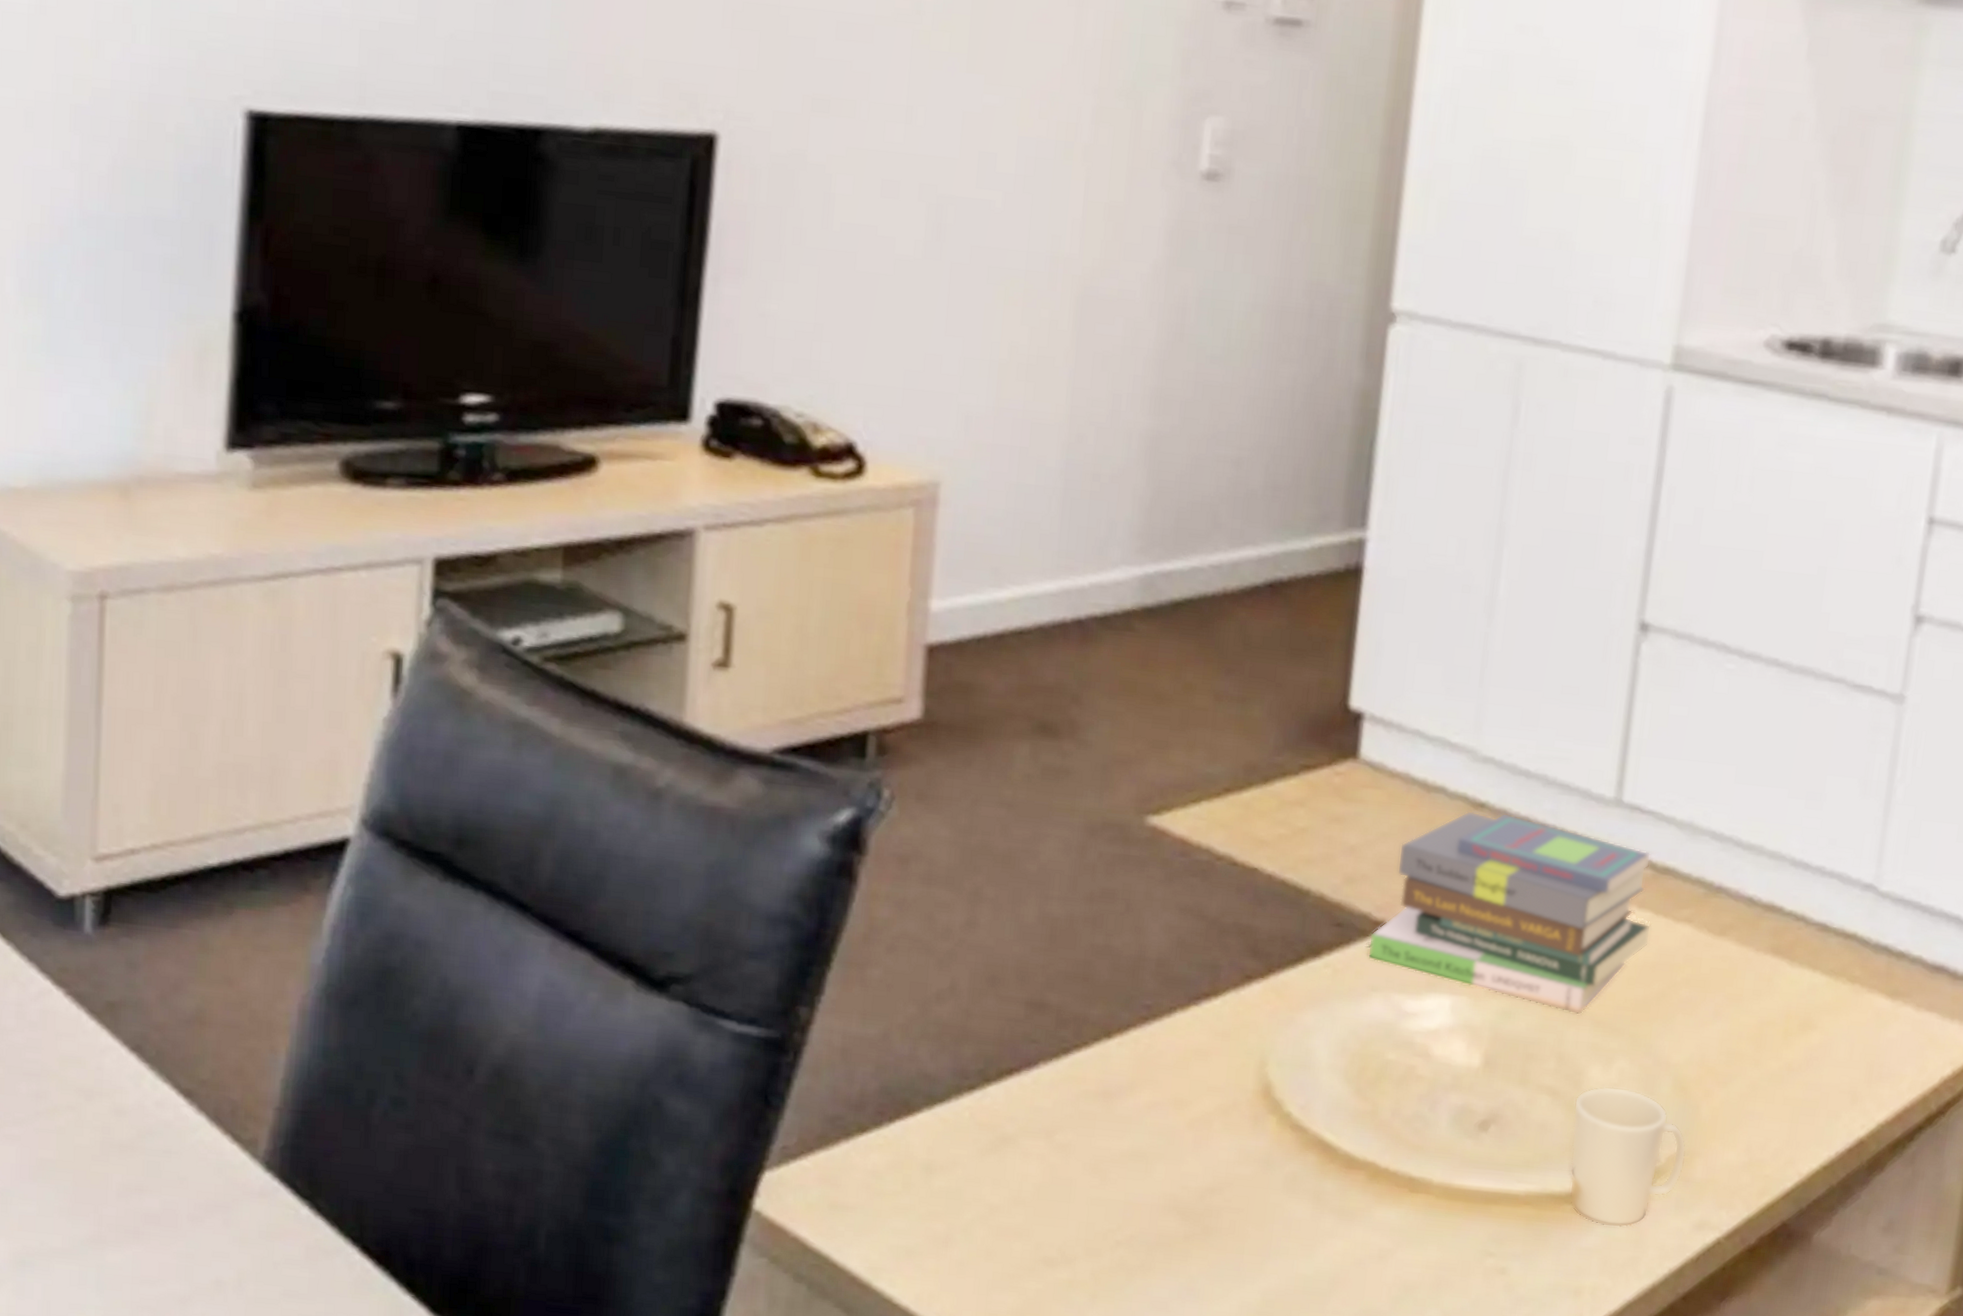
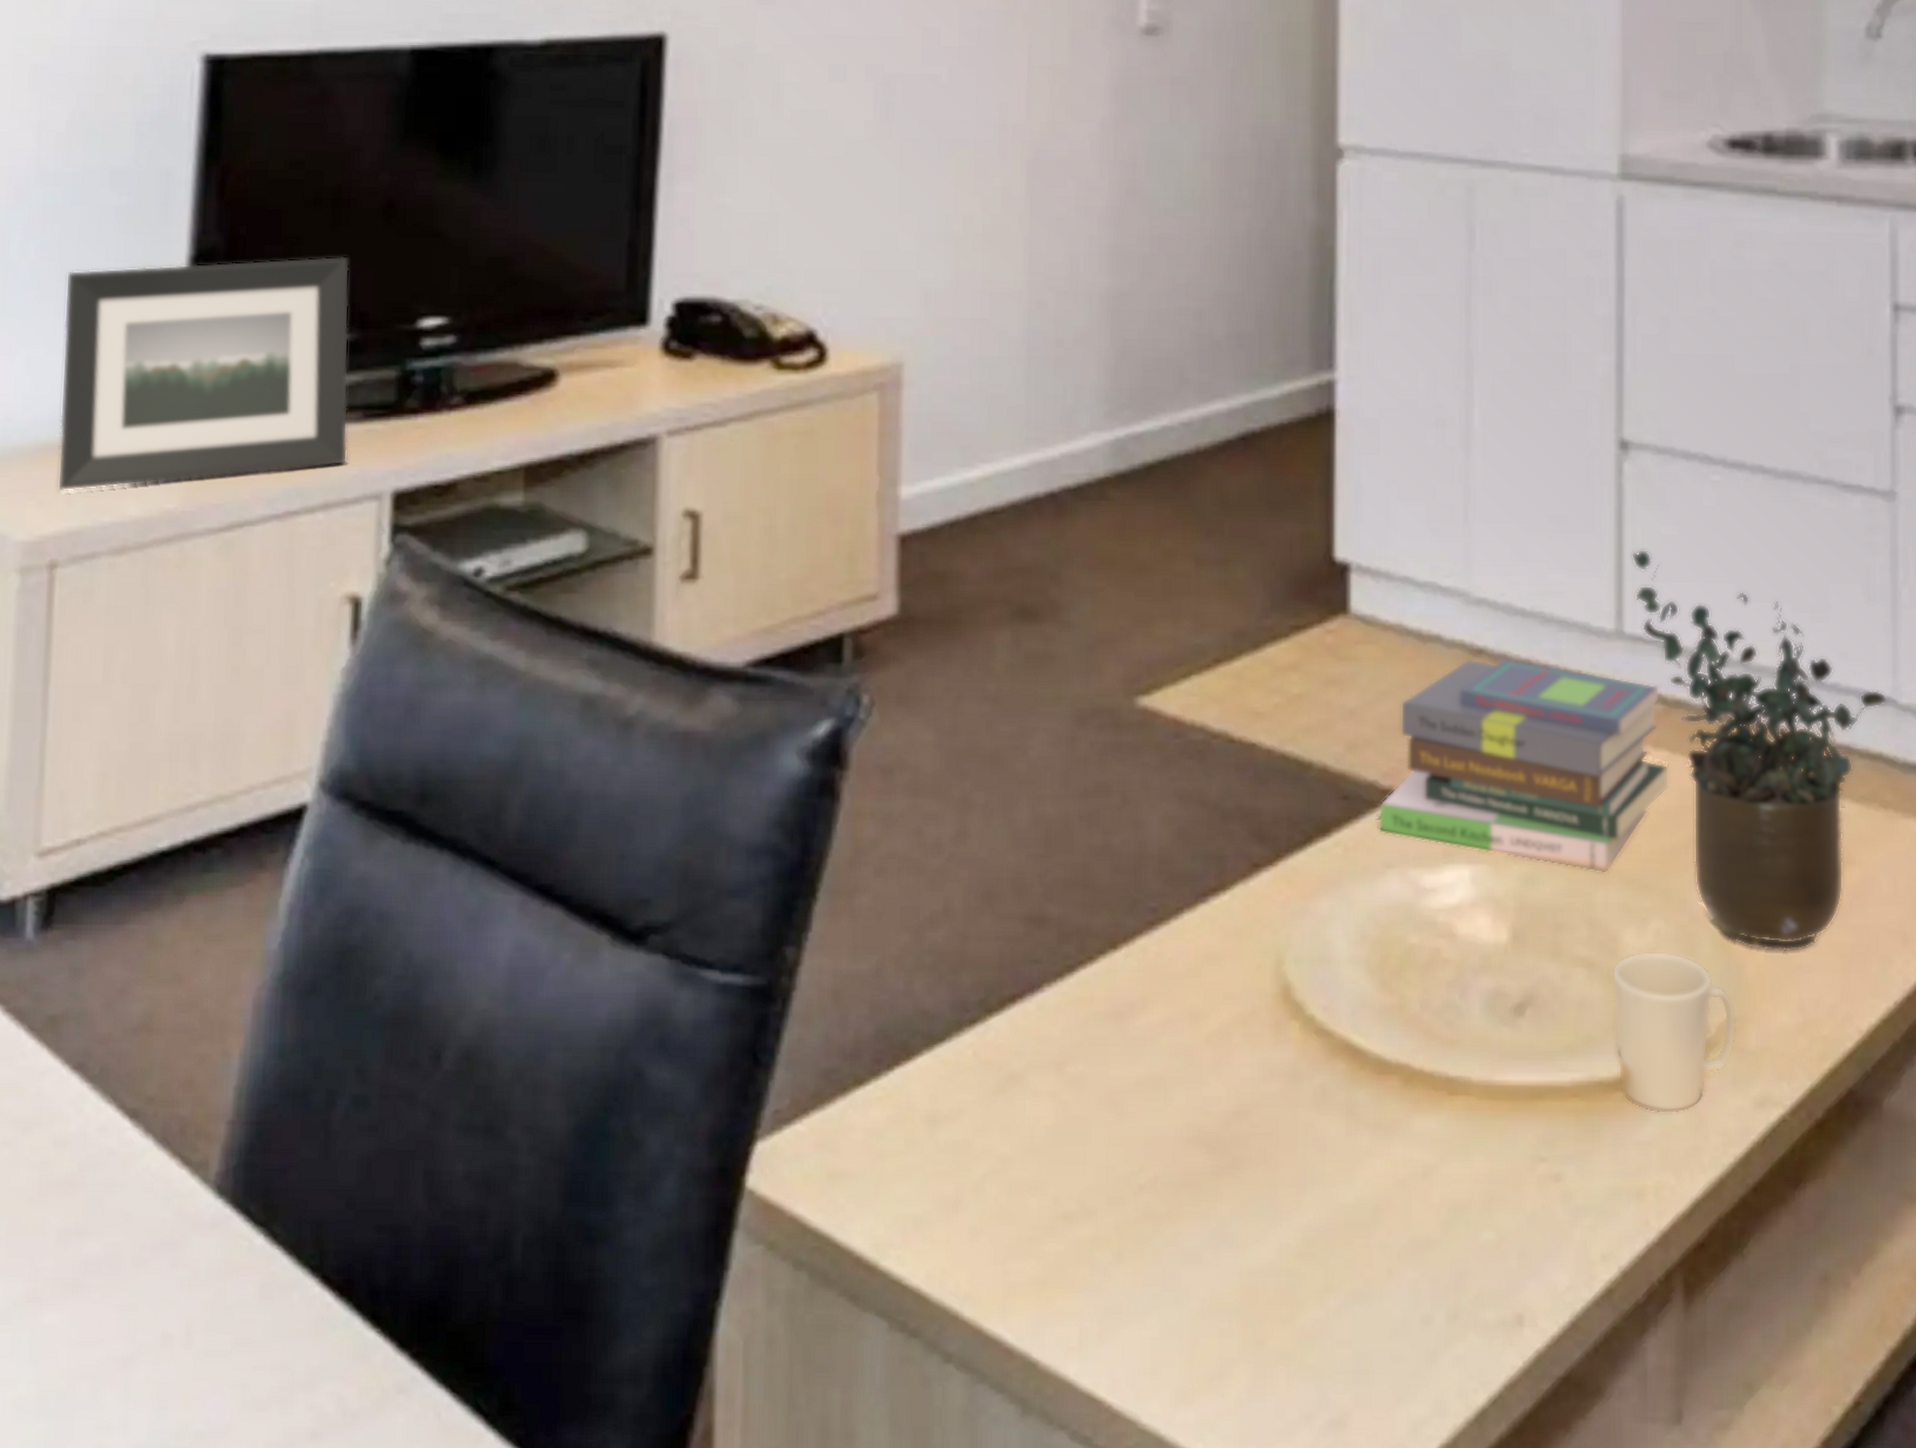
picture frame: none [106,314,394,528] -> present [57,256,350,491]
potted plant: none [1638,725,1869,1099] -> present [1631,549,1887,951]

